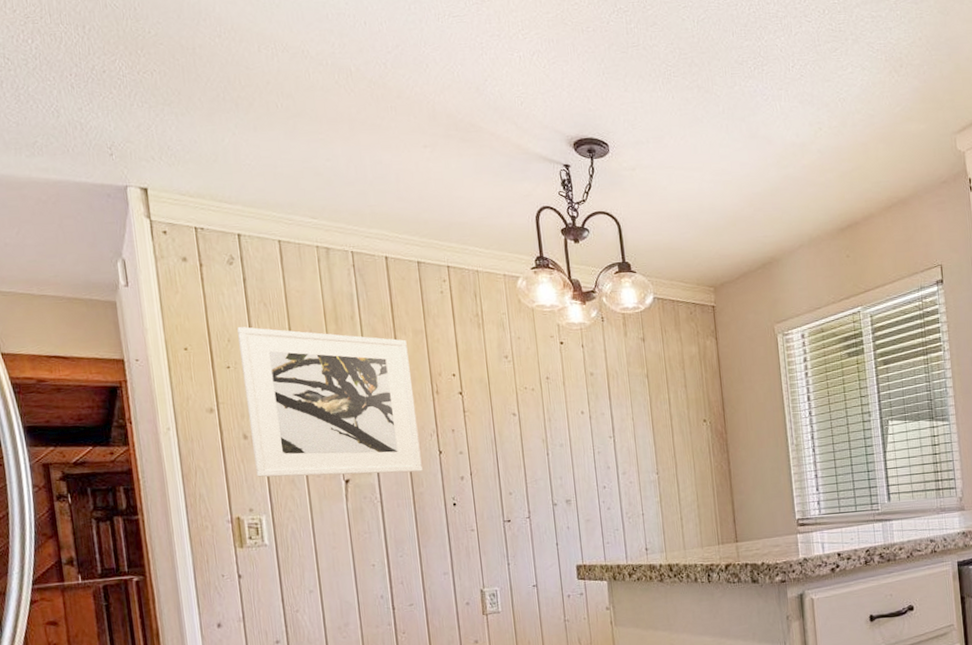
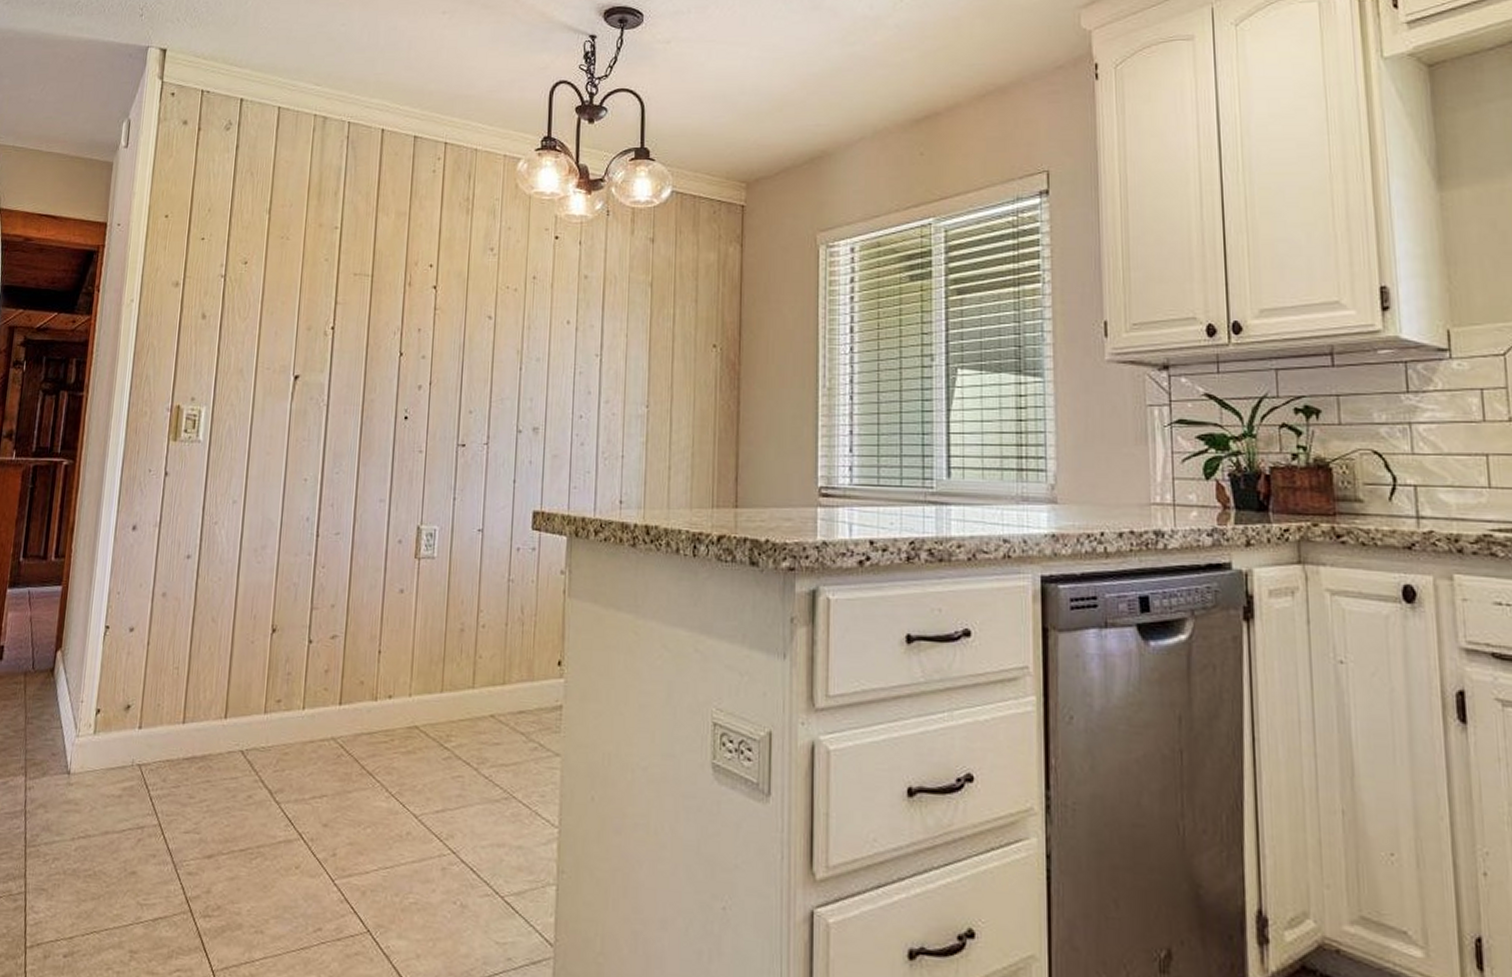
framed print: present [237,327,423,478] -> none [206,197,387,374]

